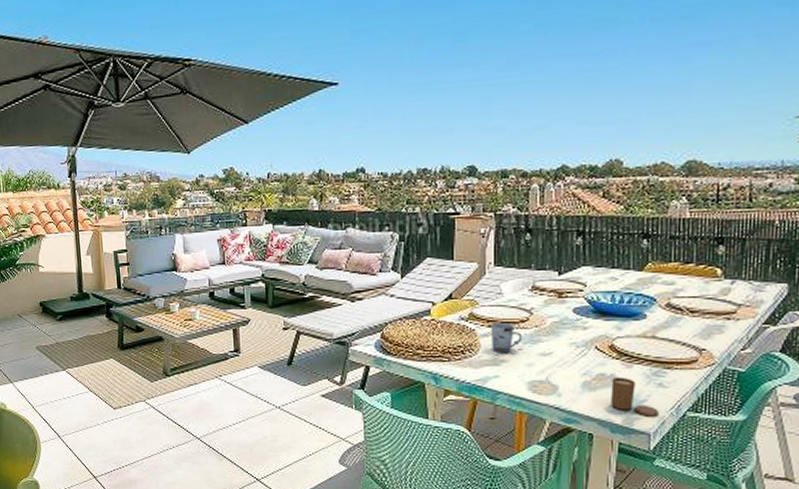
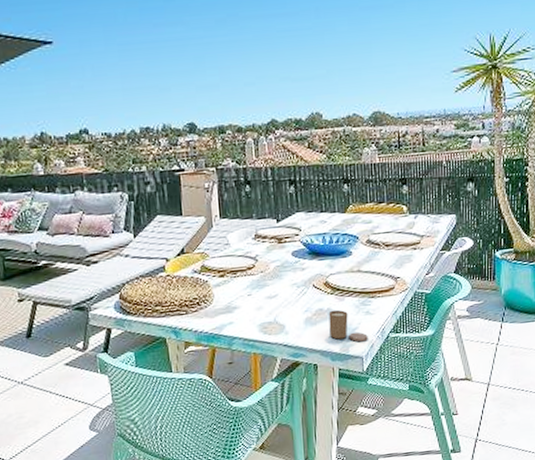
cup: present [490,322,523,353] -> none [221,271,251,301]

